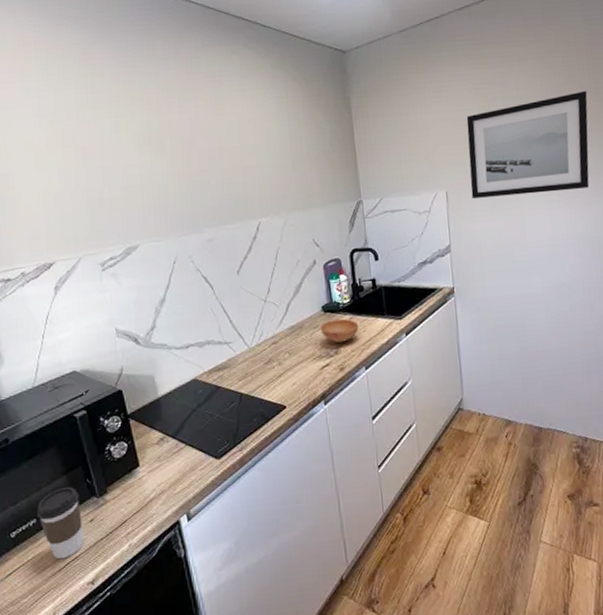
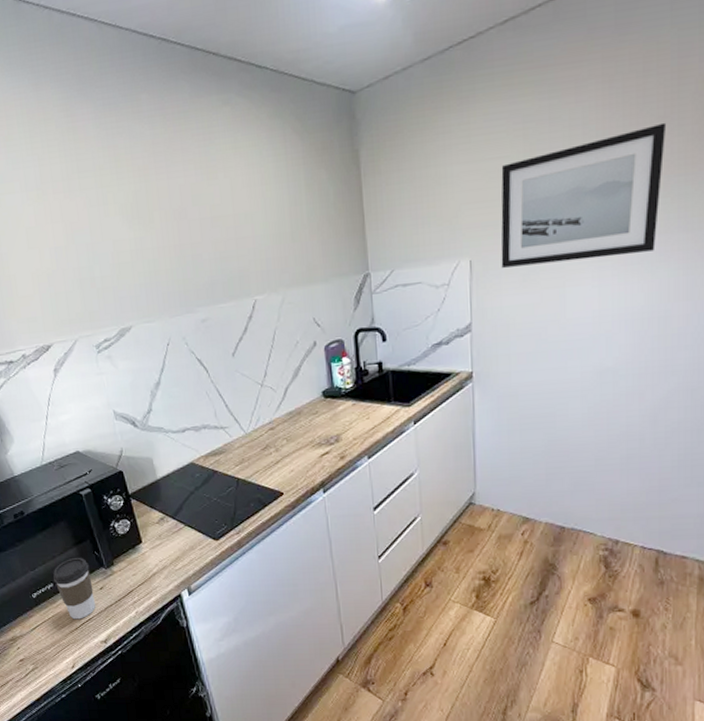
bowl: present [321,319,359,343] -> none [320,405,362,430]

